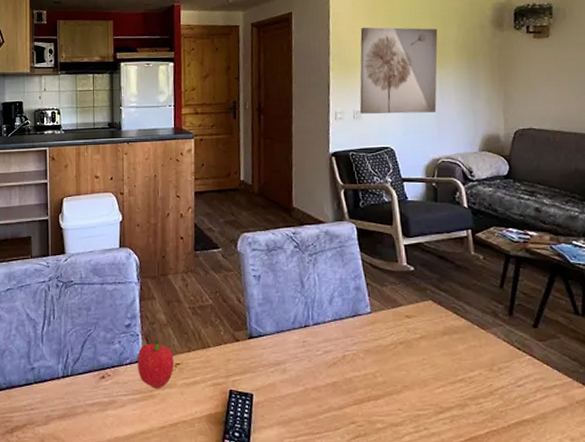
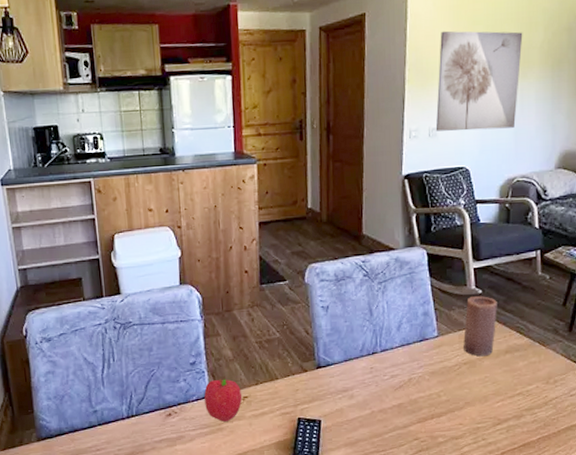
candle: none [397,273,431,337] -> present [463,296,497,357]

